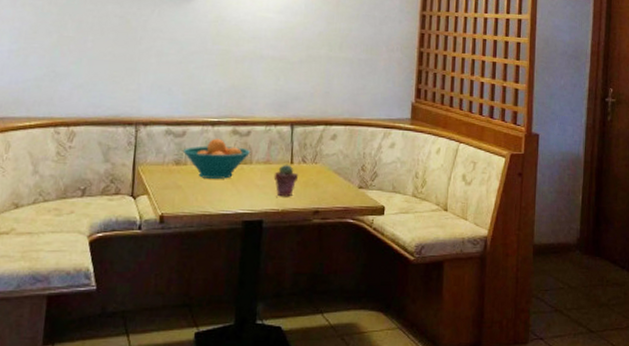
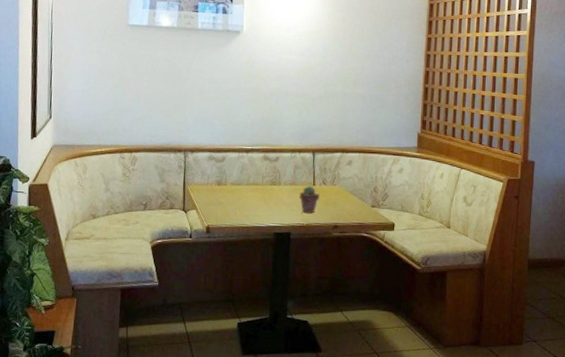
fruit bowl: present [182,138,251,179] -> none [223,163,280,198]

